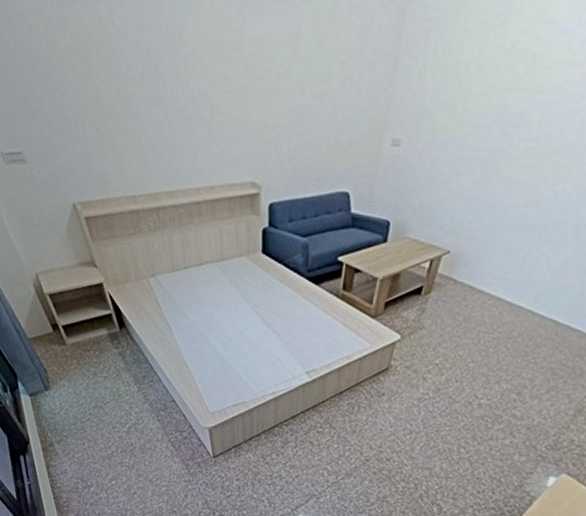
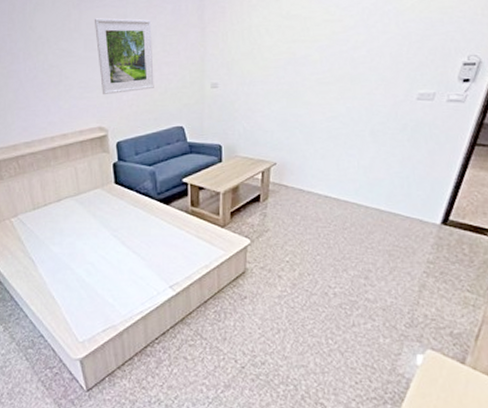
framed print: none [259,31,331,142] -> present [94,18,154,96]

